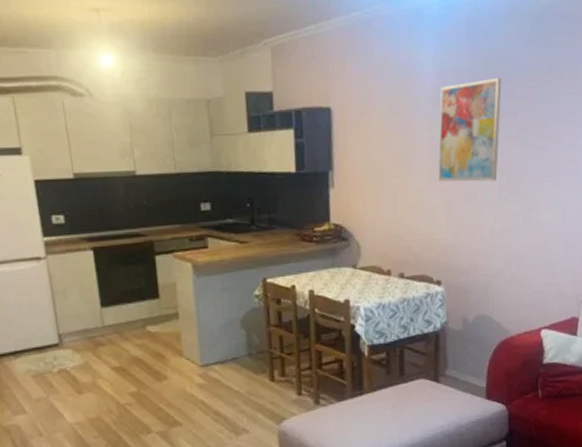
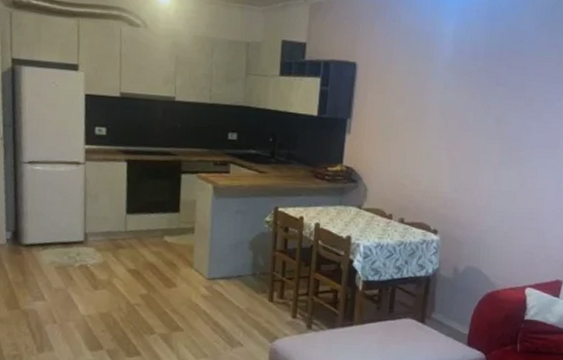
wall art: present [438,77,502,182] -> none [446,54,514,146]

